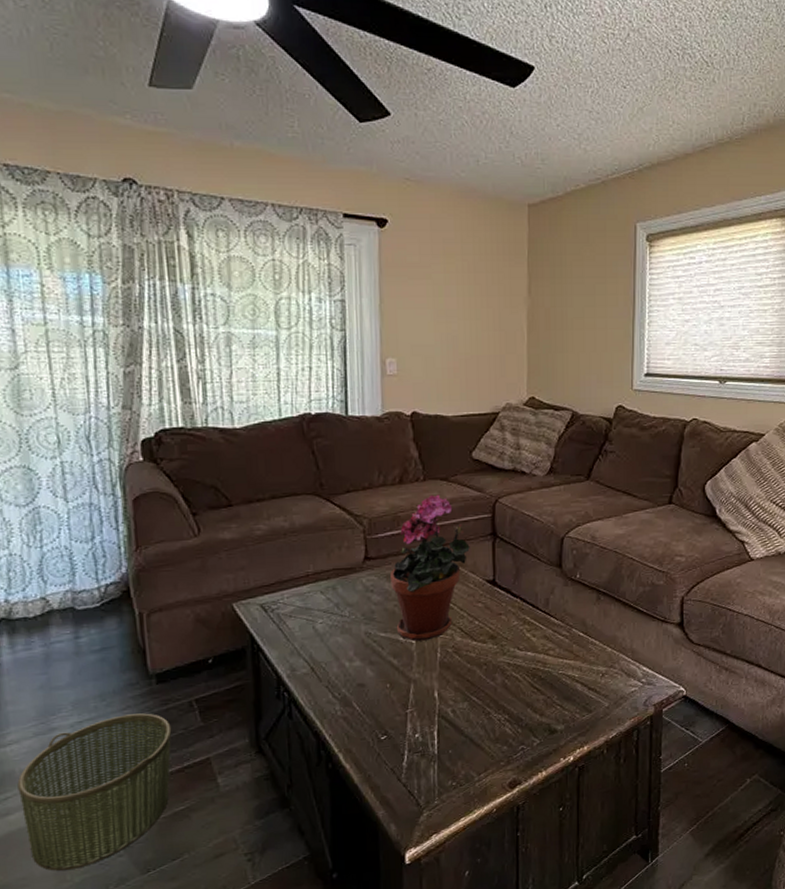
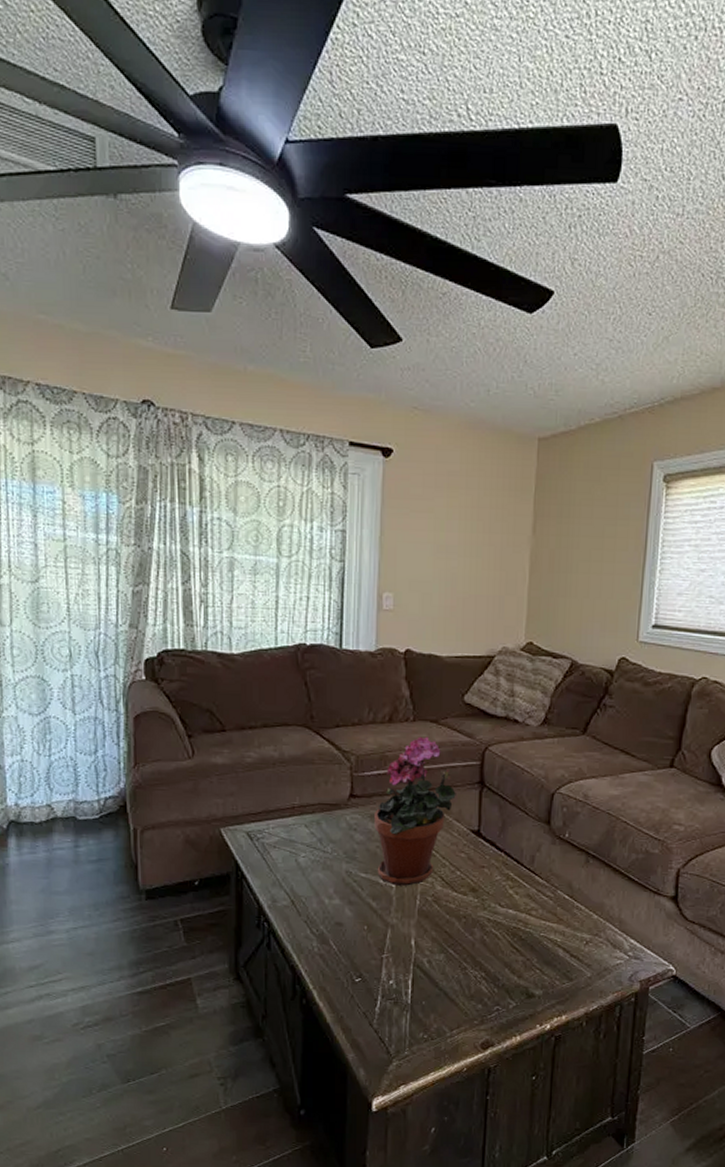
basket: present [17,713,172,871] -> none [17,926,157,1069]

